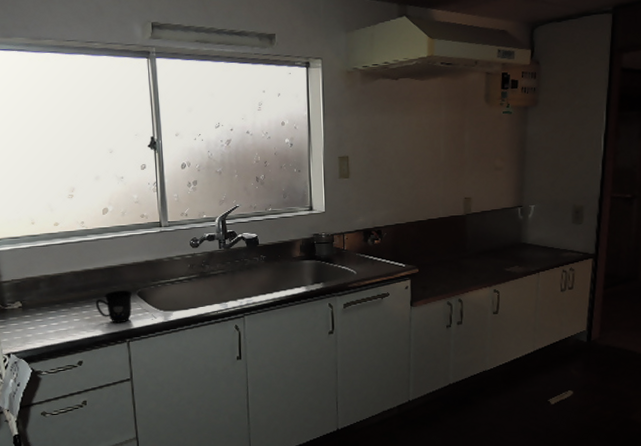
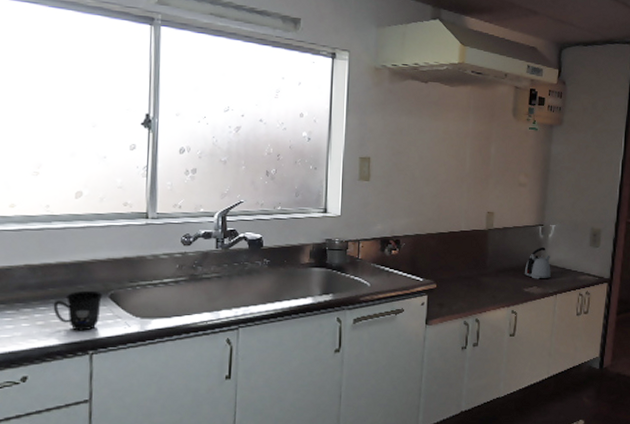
kettle: none [504,228,532,259] -> present [524,247,551,279]

